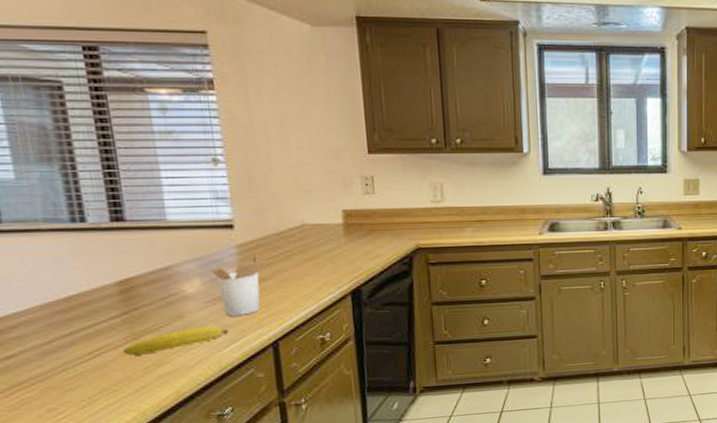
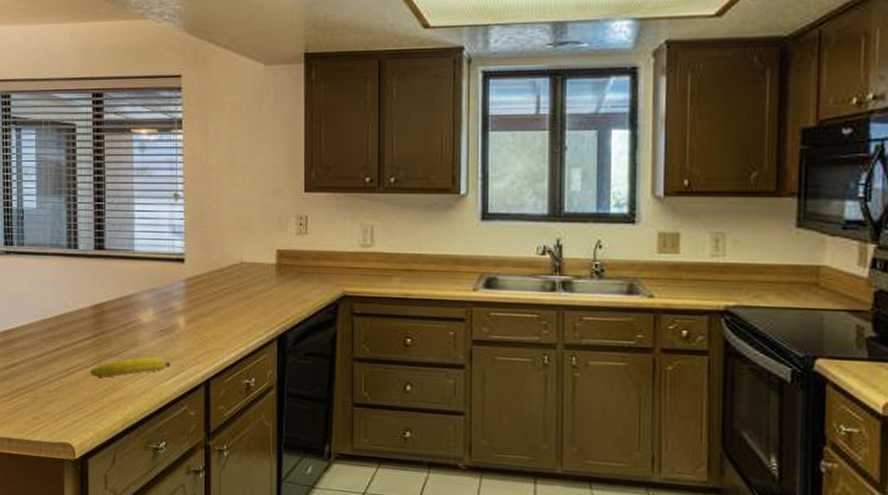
utensil holder: present [211,254,268,316] -> none [163,289,208,350]

